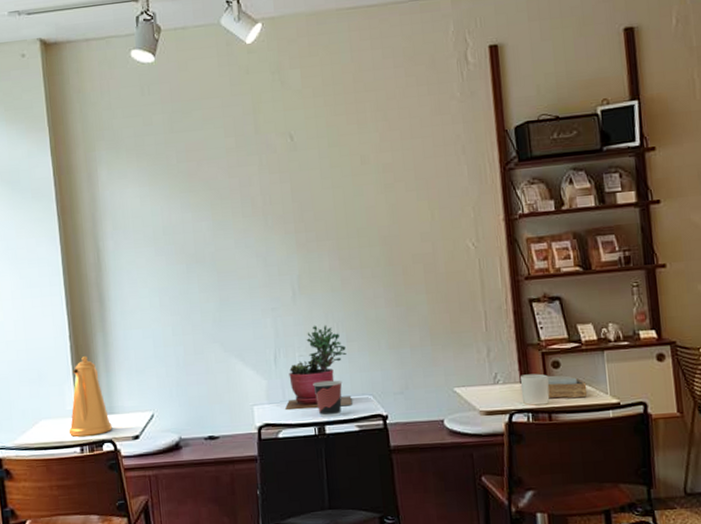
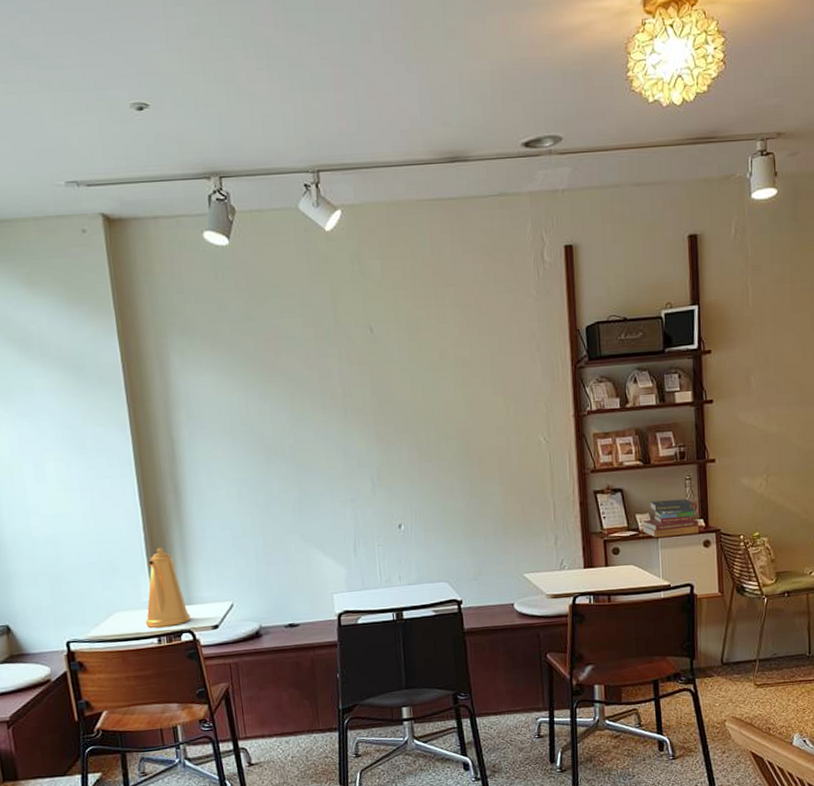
succulent plant: present [285,325,352,410] -> none [364,516,429,597]
cup: present [313,380,343,418] -> none [391,568,420,604]
mug: present [519,373,550,406] -> none [583,559,610,589]
napkin holder: present [547,375,588,399] -> none [608,561,643,583]
books: none [584,307,651,350] -> present [642,498,699,538]

